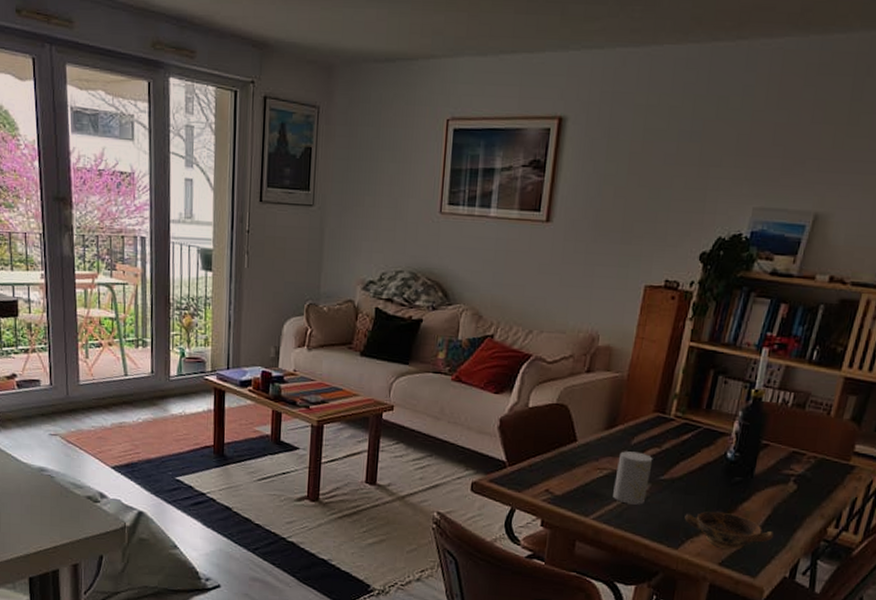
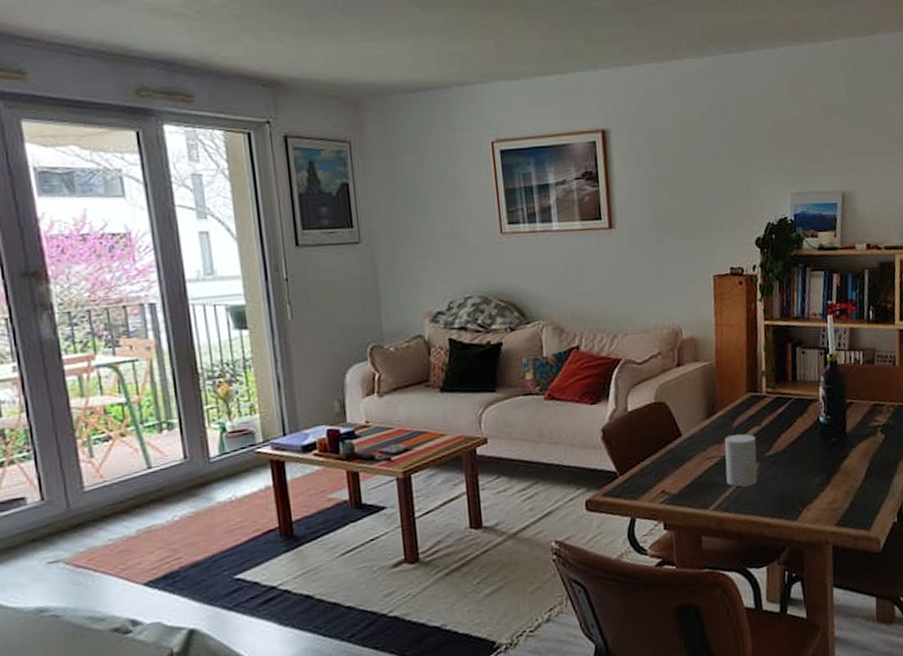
bowl: present [684,511,773,550] -> none [796,473,876,509]

